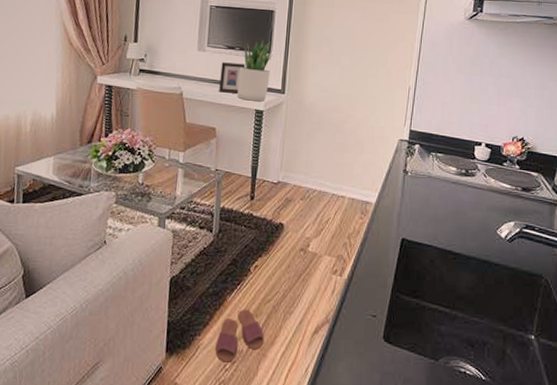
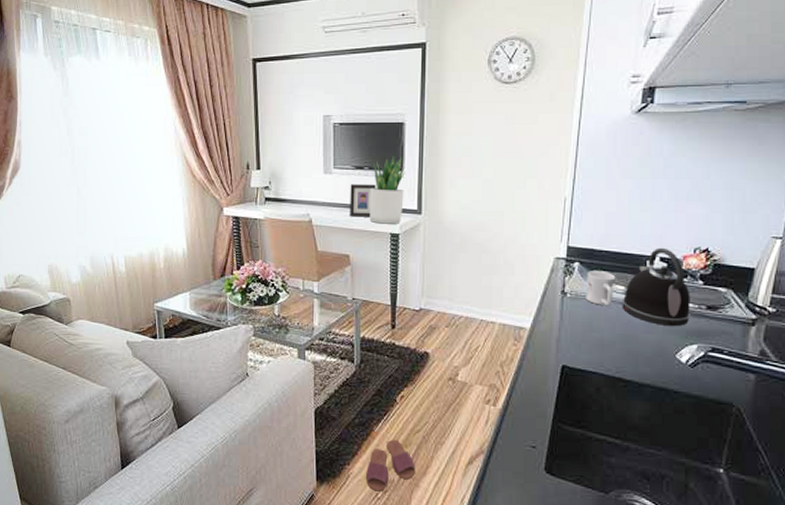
mug: none [424,153,450,186] -> present [586,271,616,307]
kettle: none [453,135,509,205] -> present [622,247,690,326]

